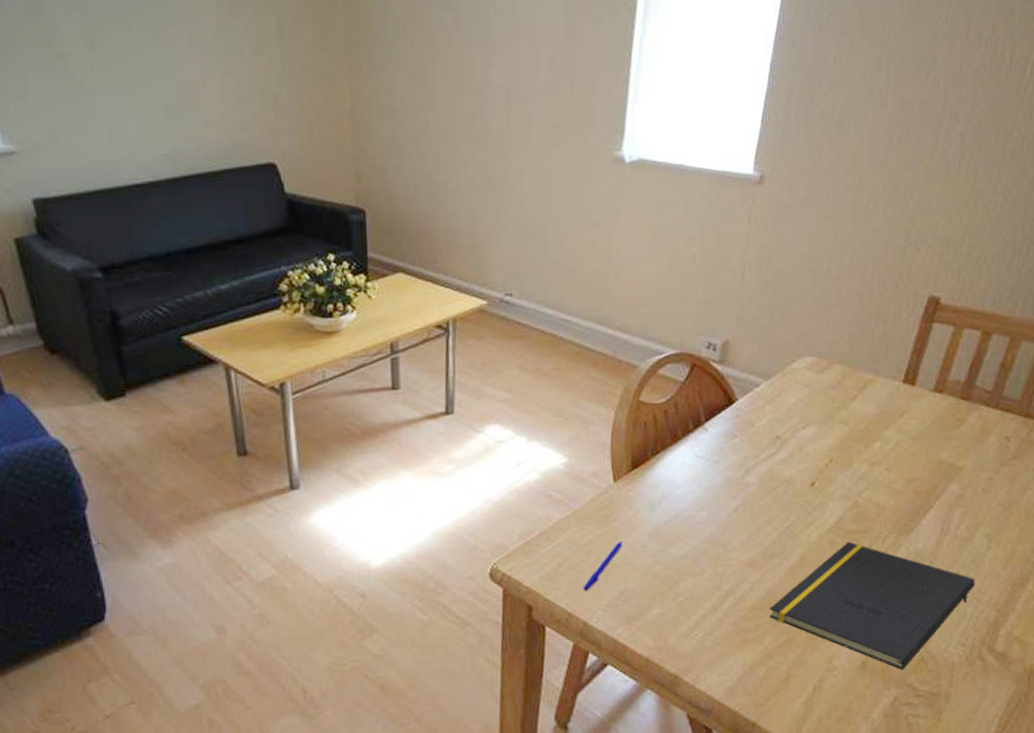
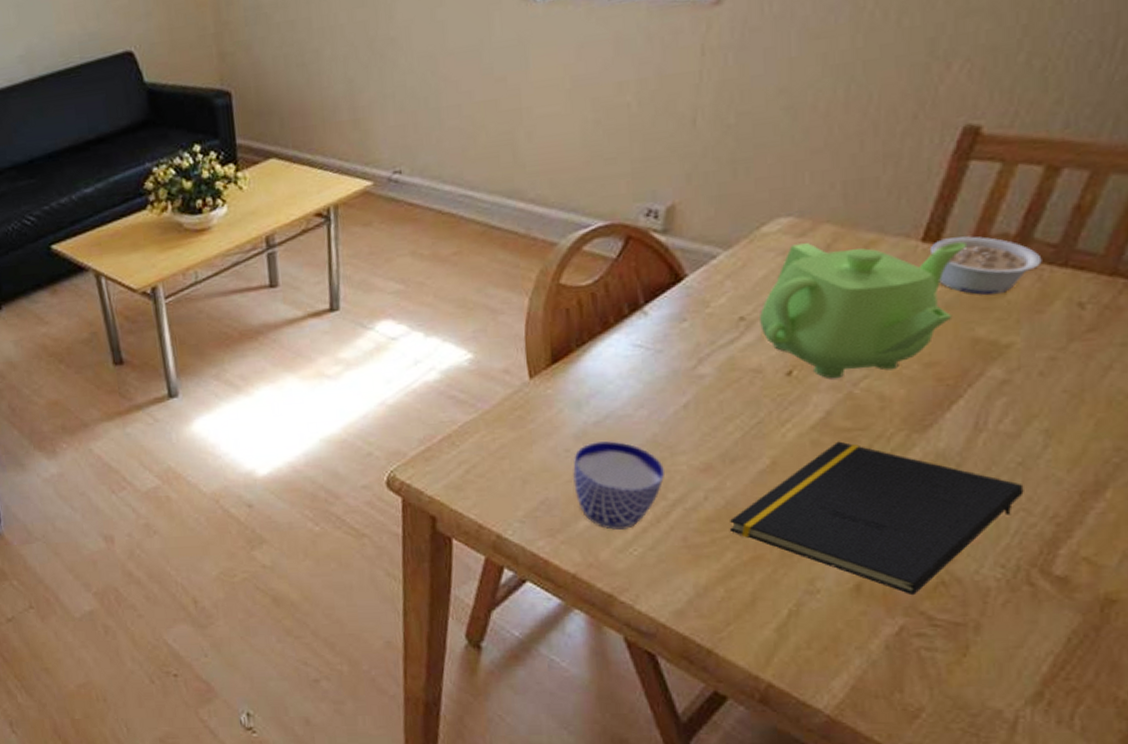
pen: present [583,540,623,592] -> none [495,444,542,502]
cup: none [647,538,719,617] -> present [573,441,664,530]
teapot: none [791,379,933,490] -> present [760,242,966,379]
legume: none [908,381,982,428] -> present [929,236,1042,296]

